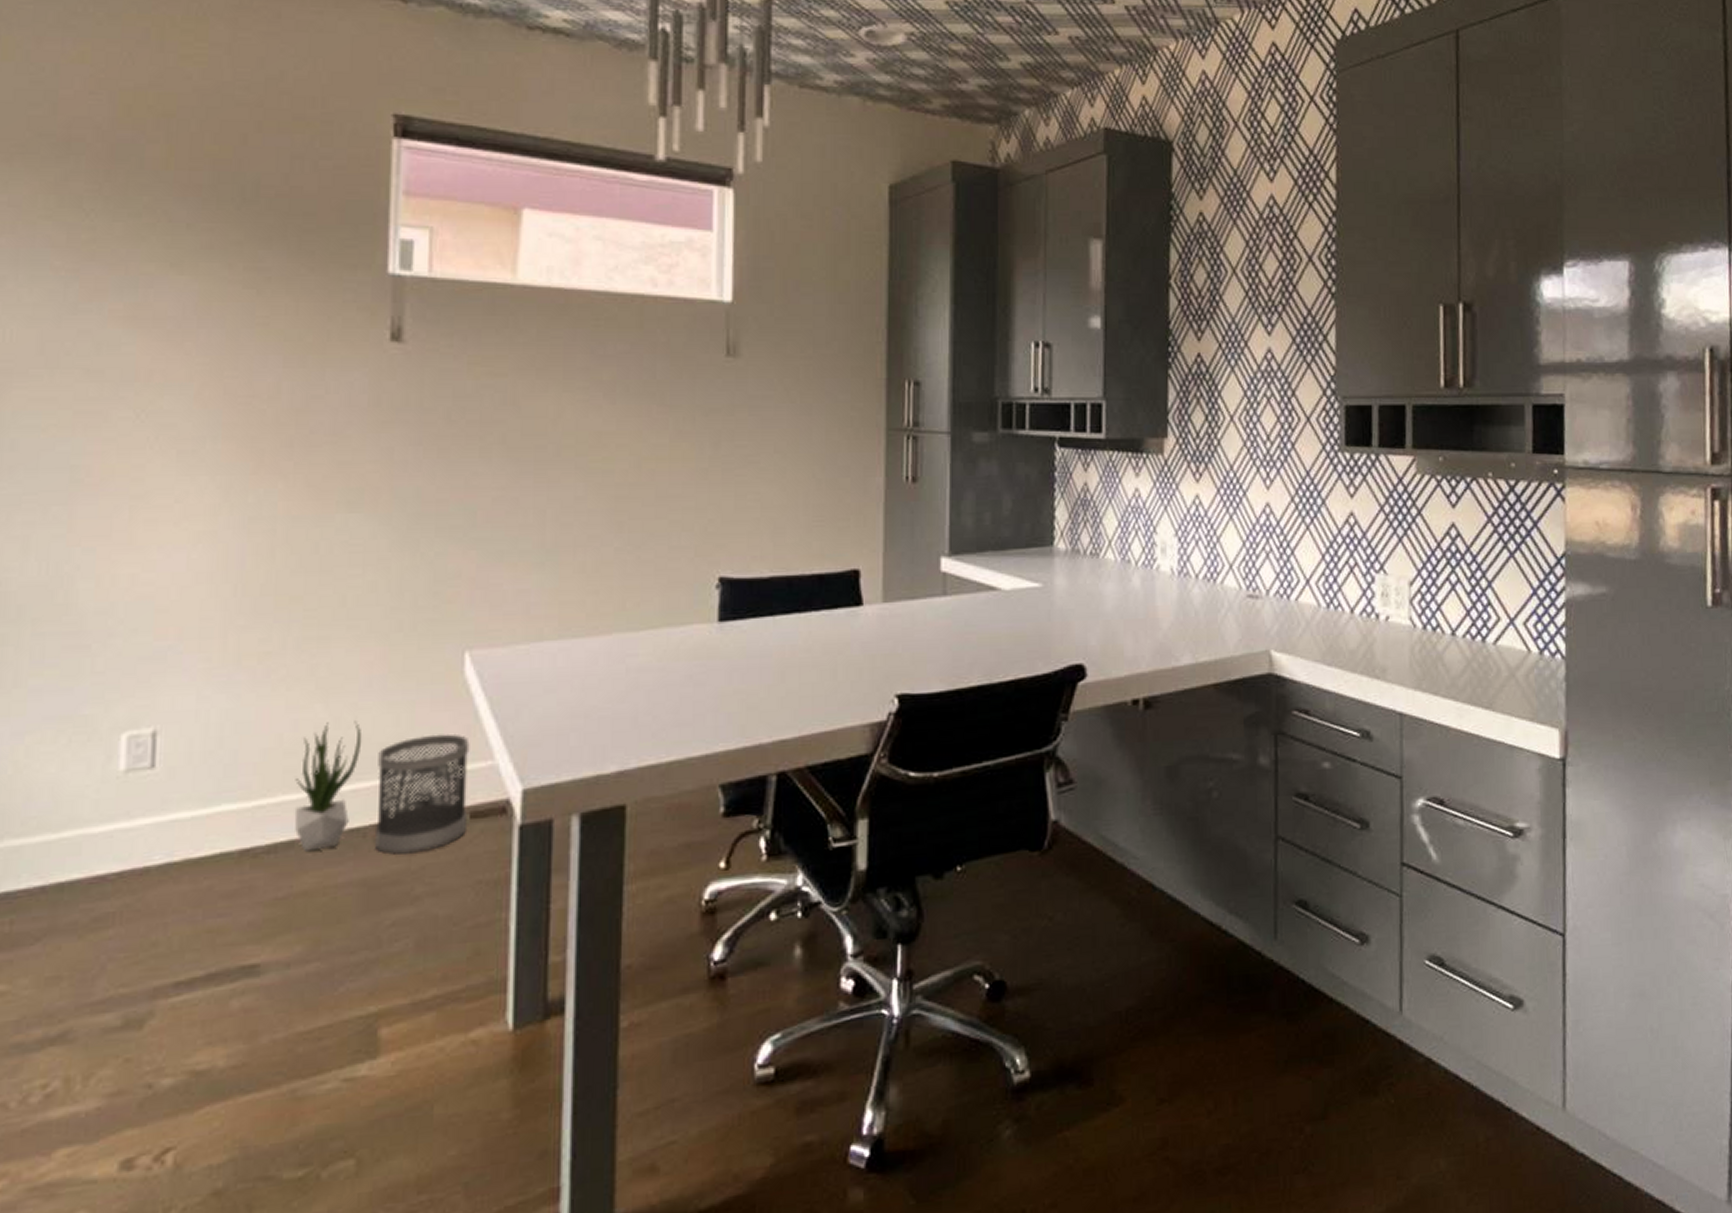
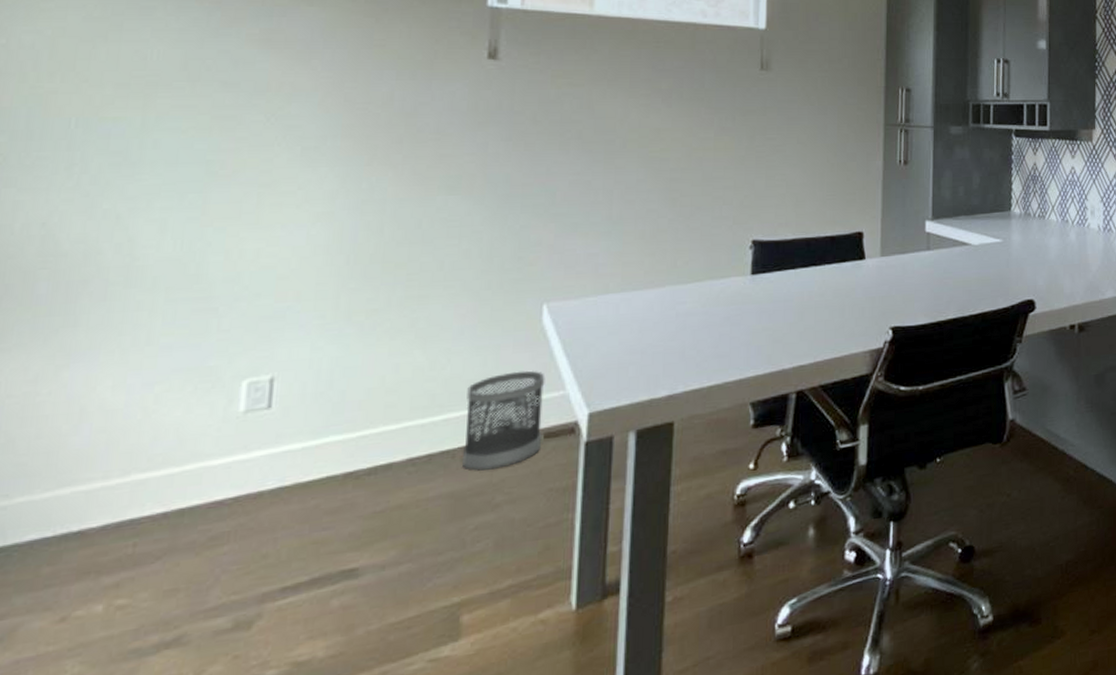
potted plant: present [294,721,363,851] -> none [393,363,454,472]

